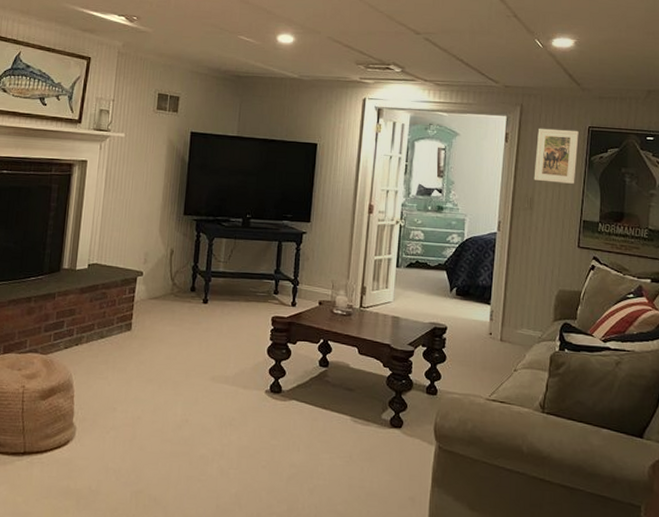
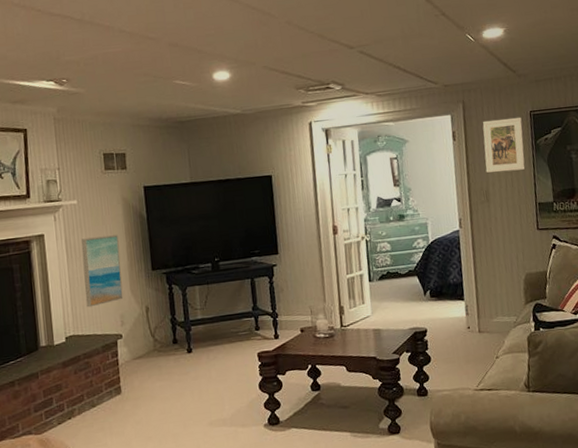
wall art: none [114,171,157,240] -> present [81,235,123,308]

